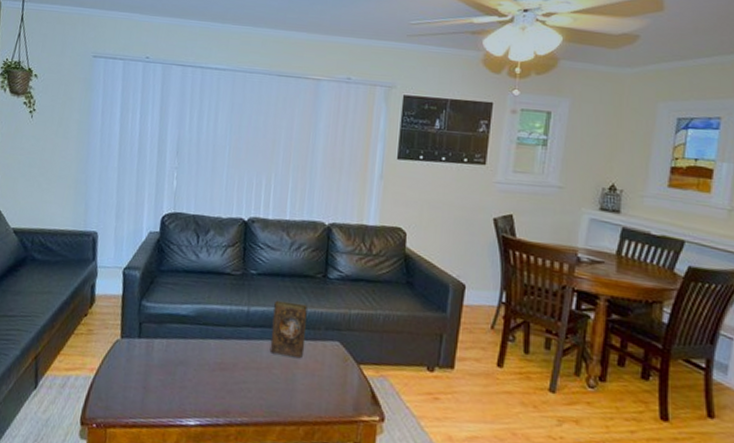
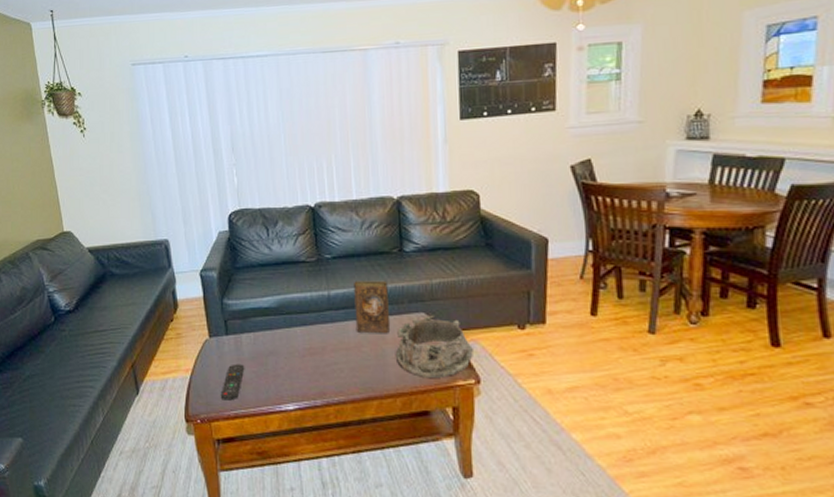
remote control: none [121,369,151,408] -> present [220,363,244,401]
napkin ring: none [304,344,382,411] -> present [395,314,473,379]

